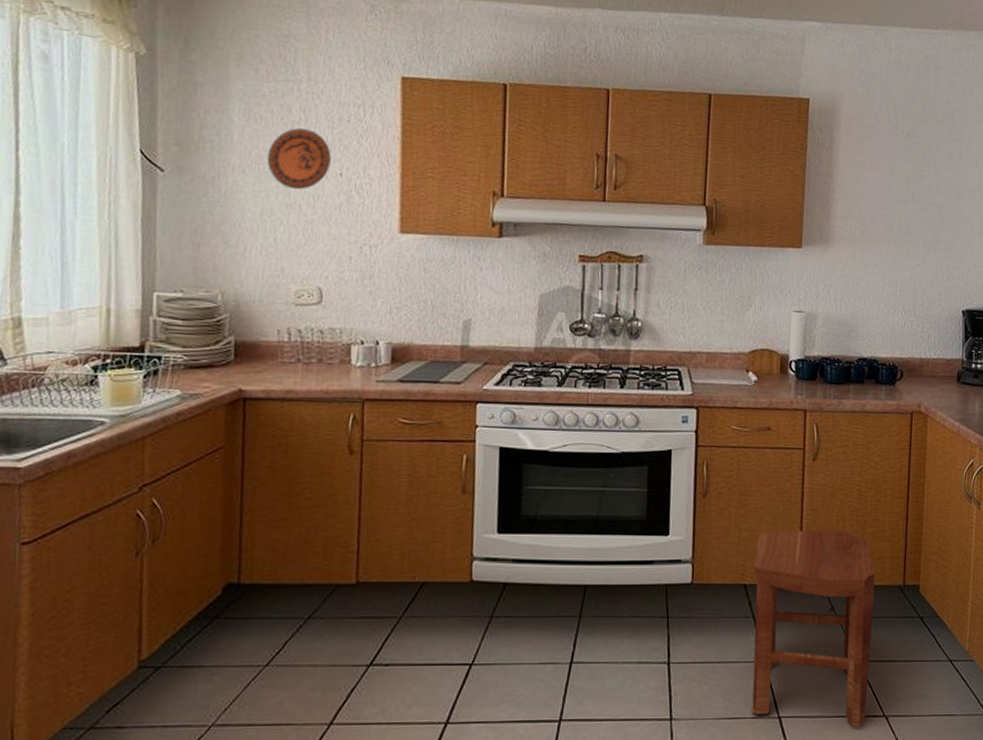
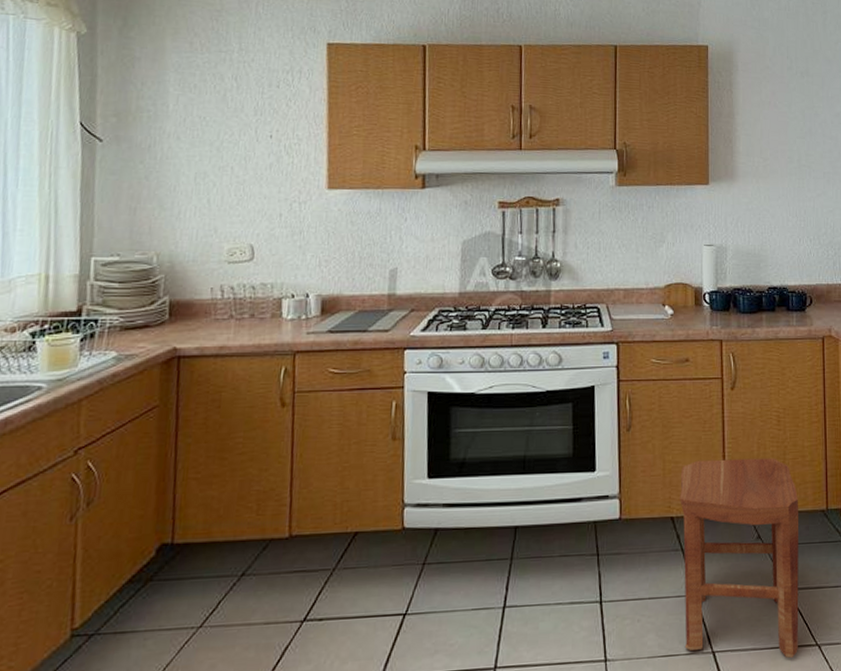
decorative plate: present [267,128,332,190] -> none [200,95,262,153]

